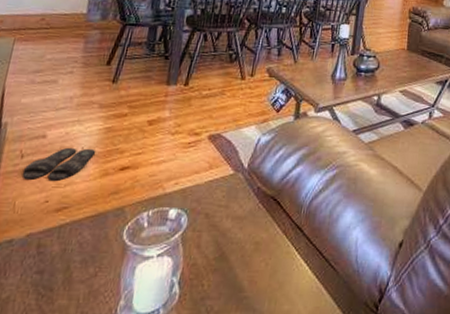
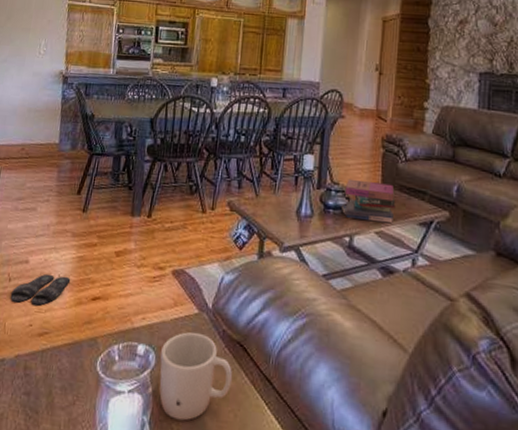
mug: none [190,191,266,276] -> present [159,331,233,421]
books: none [370,45,418,83] -> present [339,178,396,224]

